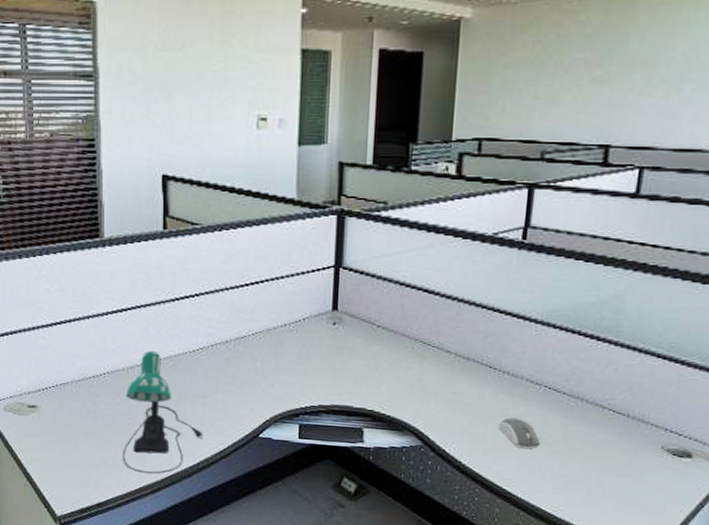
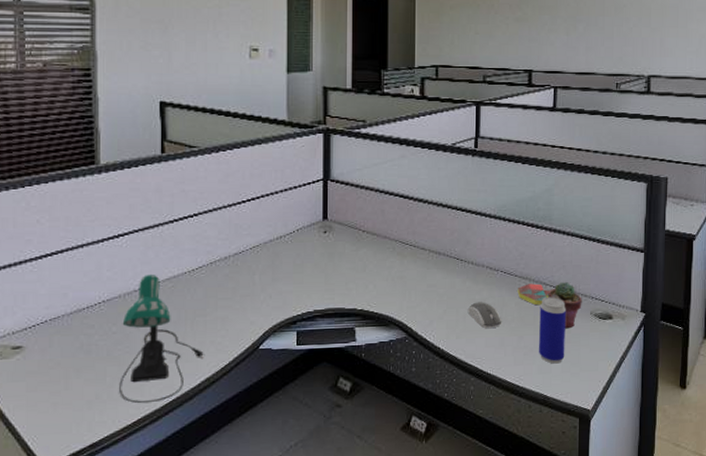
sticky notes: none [564,404,607,431] -> present [517,283,549,306]
beverage can: none [586,421,628,499] -> present [539,296,566,364]
potted succulent: none [605,407,652,462] -> present [548,282,582,329]

